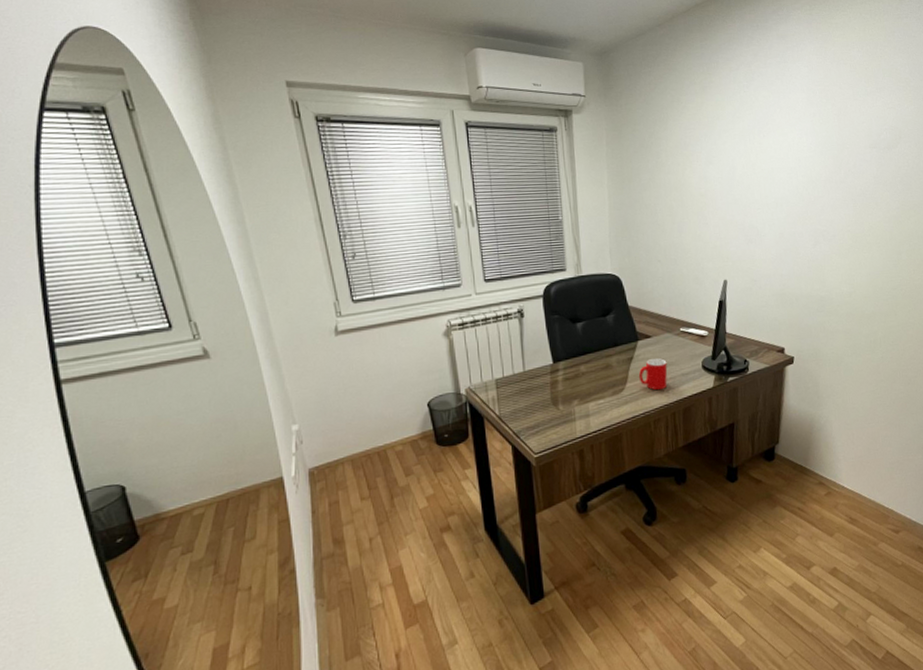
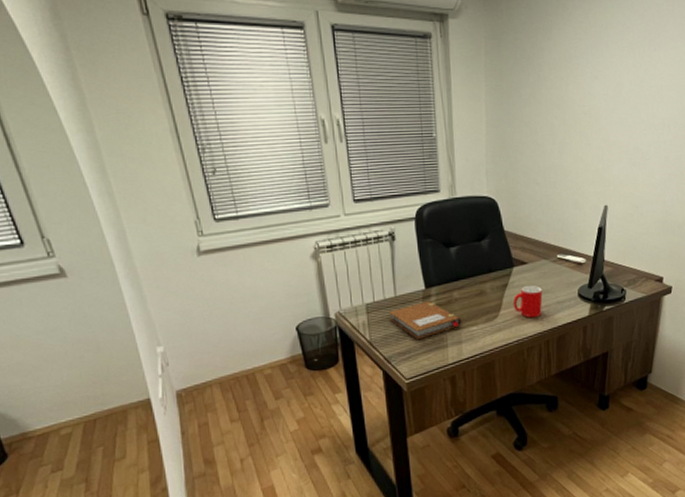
notebook: none [517,375,590,413] -> present [388,301,462,339]

